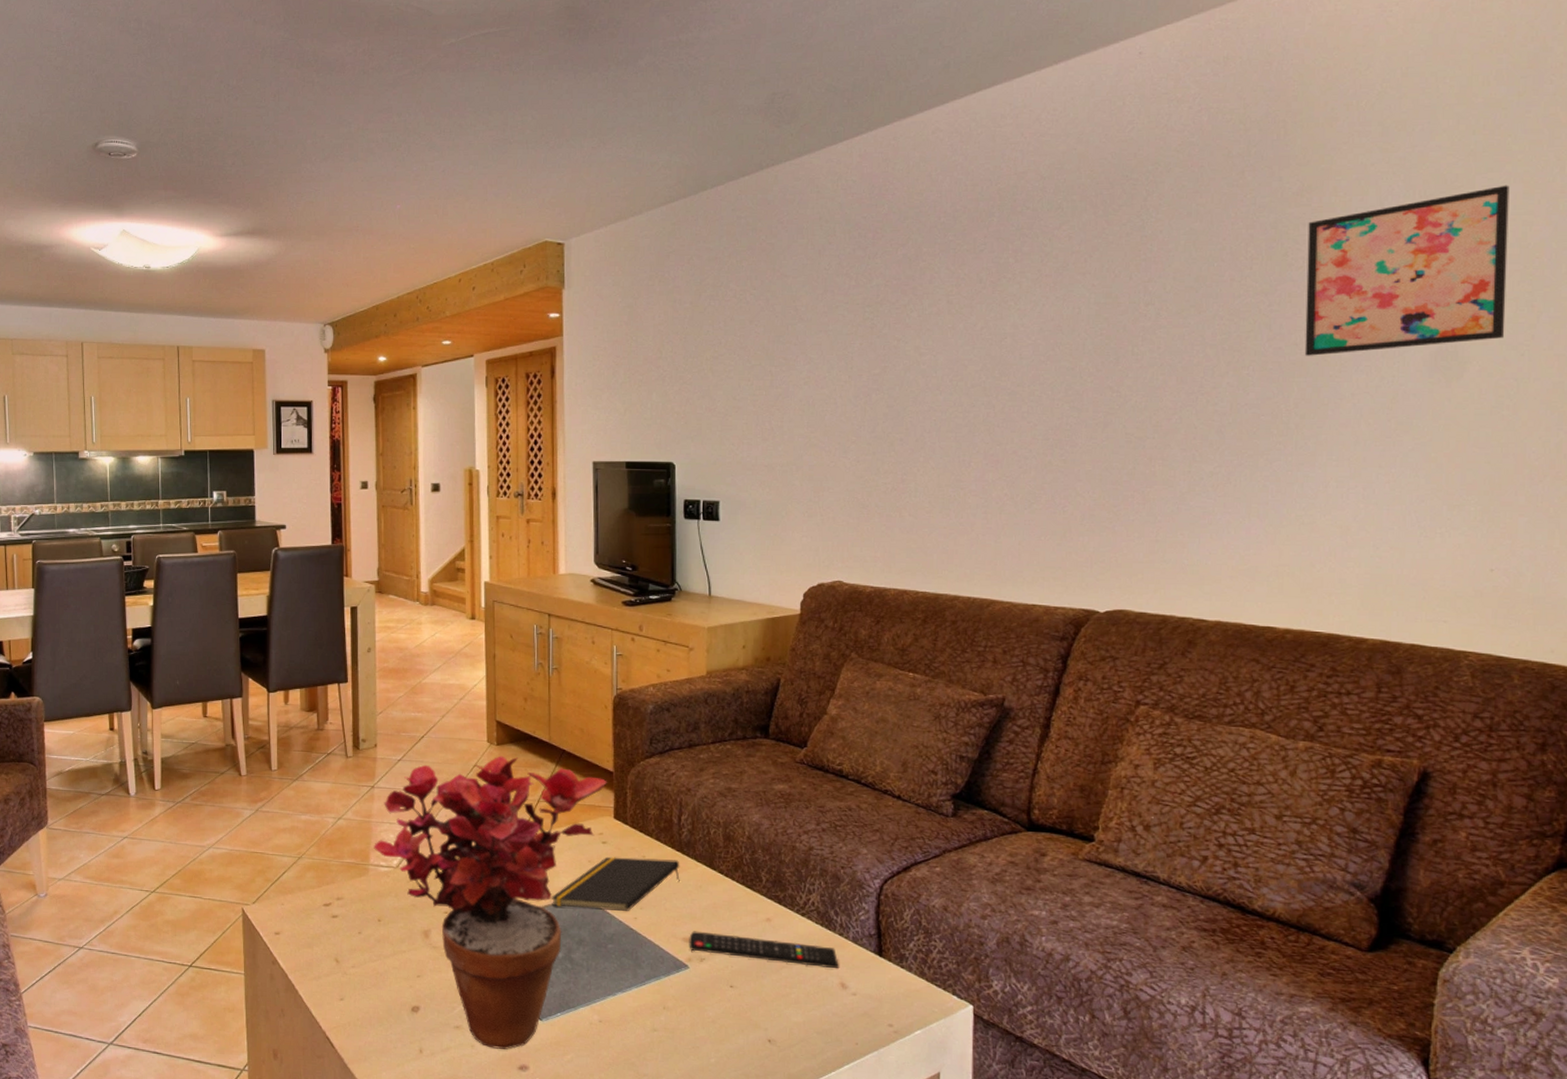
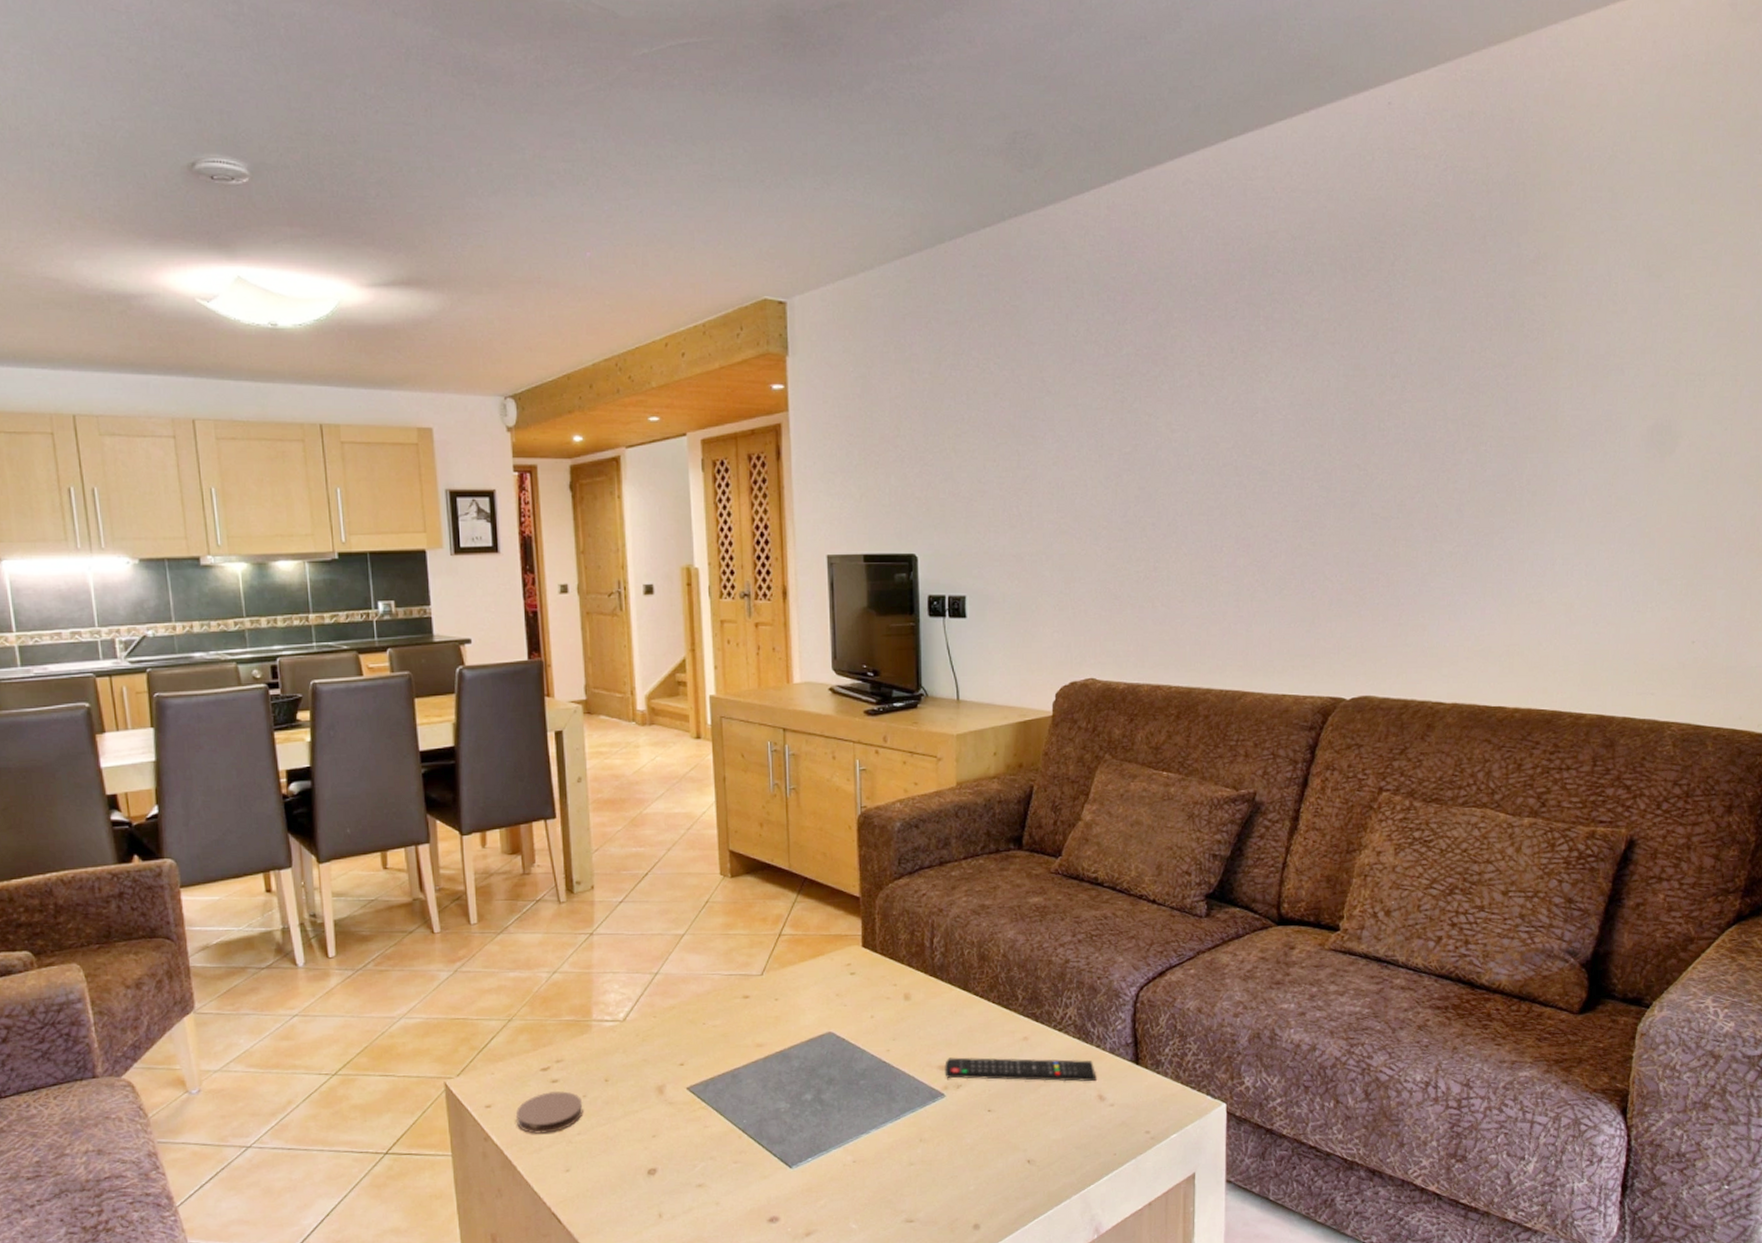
coaster: none [301,926,358,963] -> present [516,1091,583,1134]
potted plant: present [374,755,607,1050] -> none [596,888,853,1203]
notepad: present [551,856,680,912] -> none [797,985,934,1046]
wall art: present [1304,185,1510,356] -> none [1537,256,1721,431]

